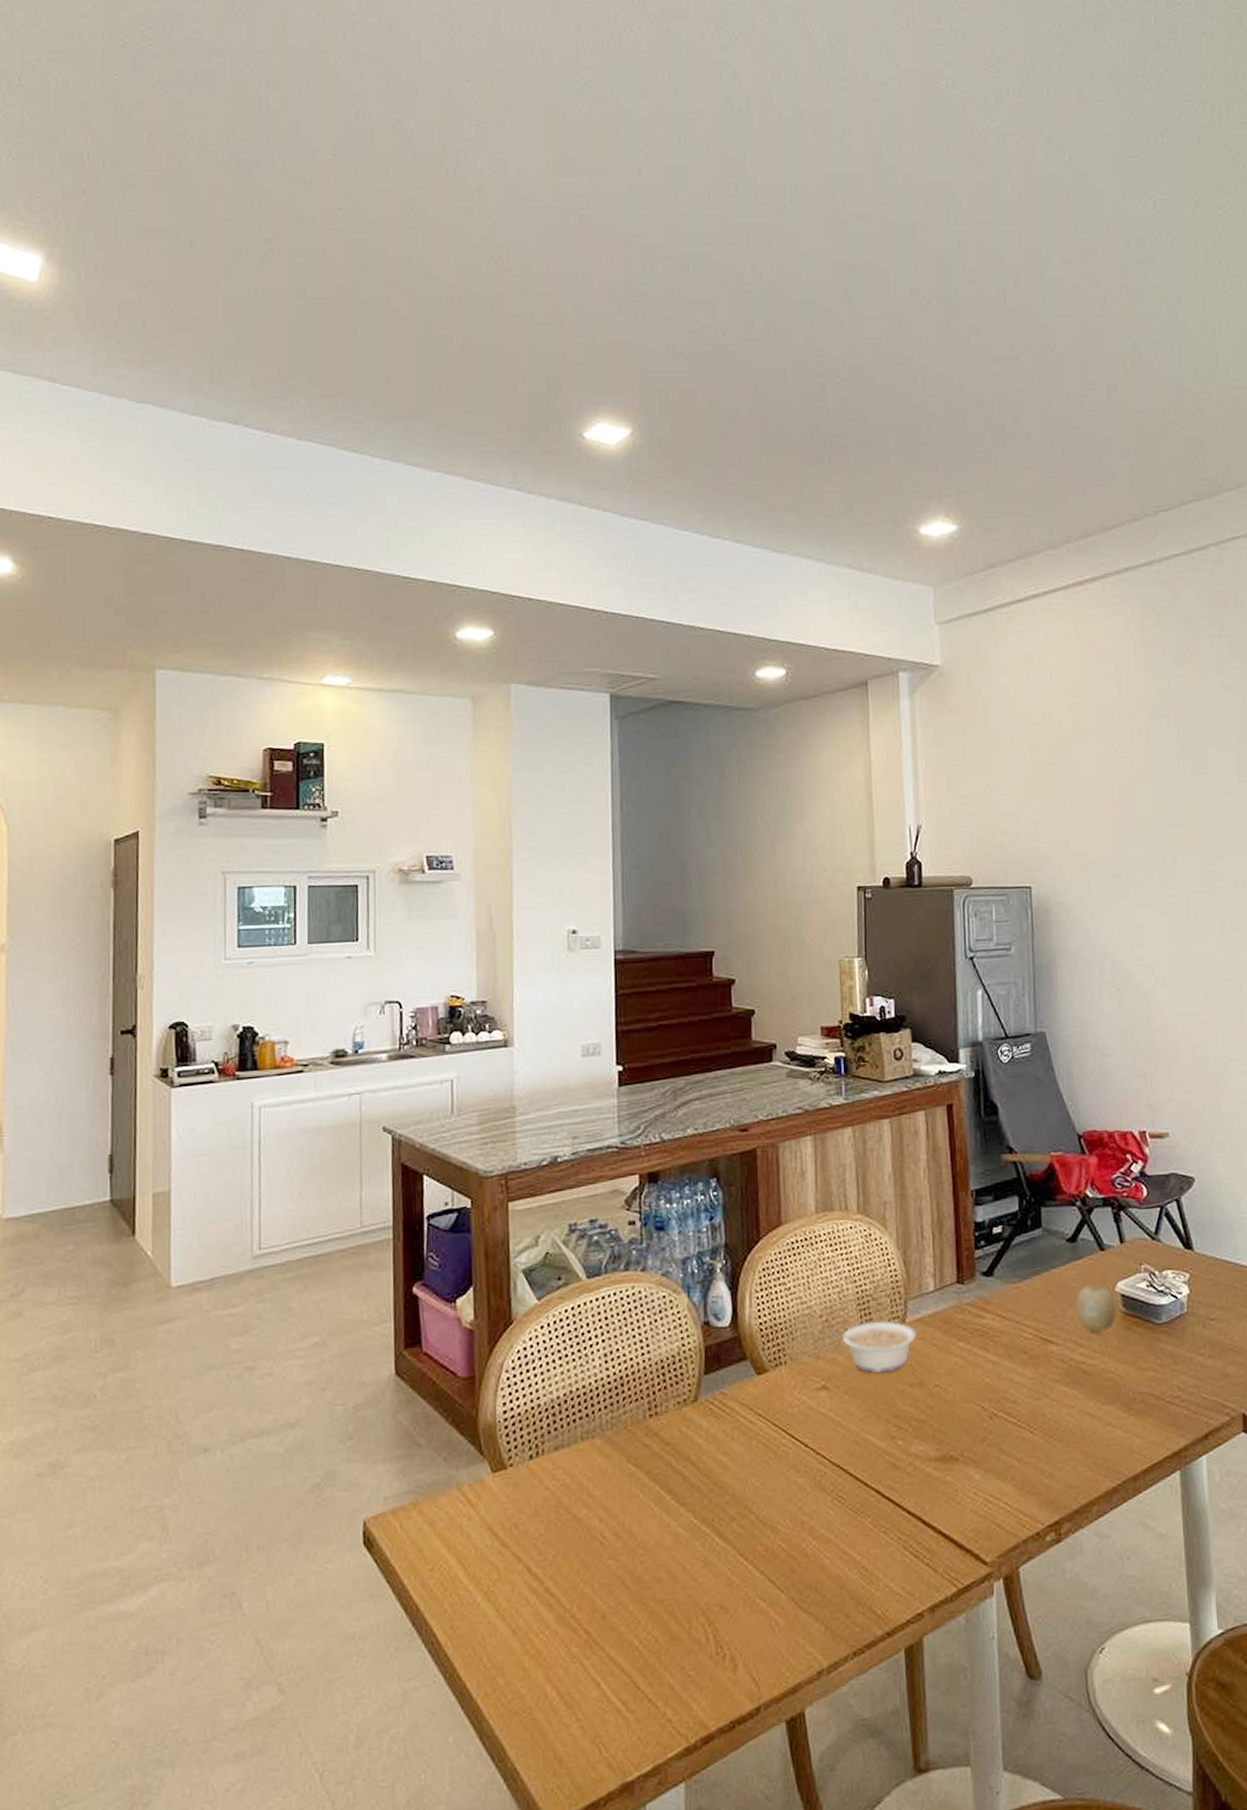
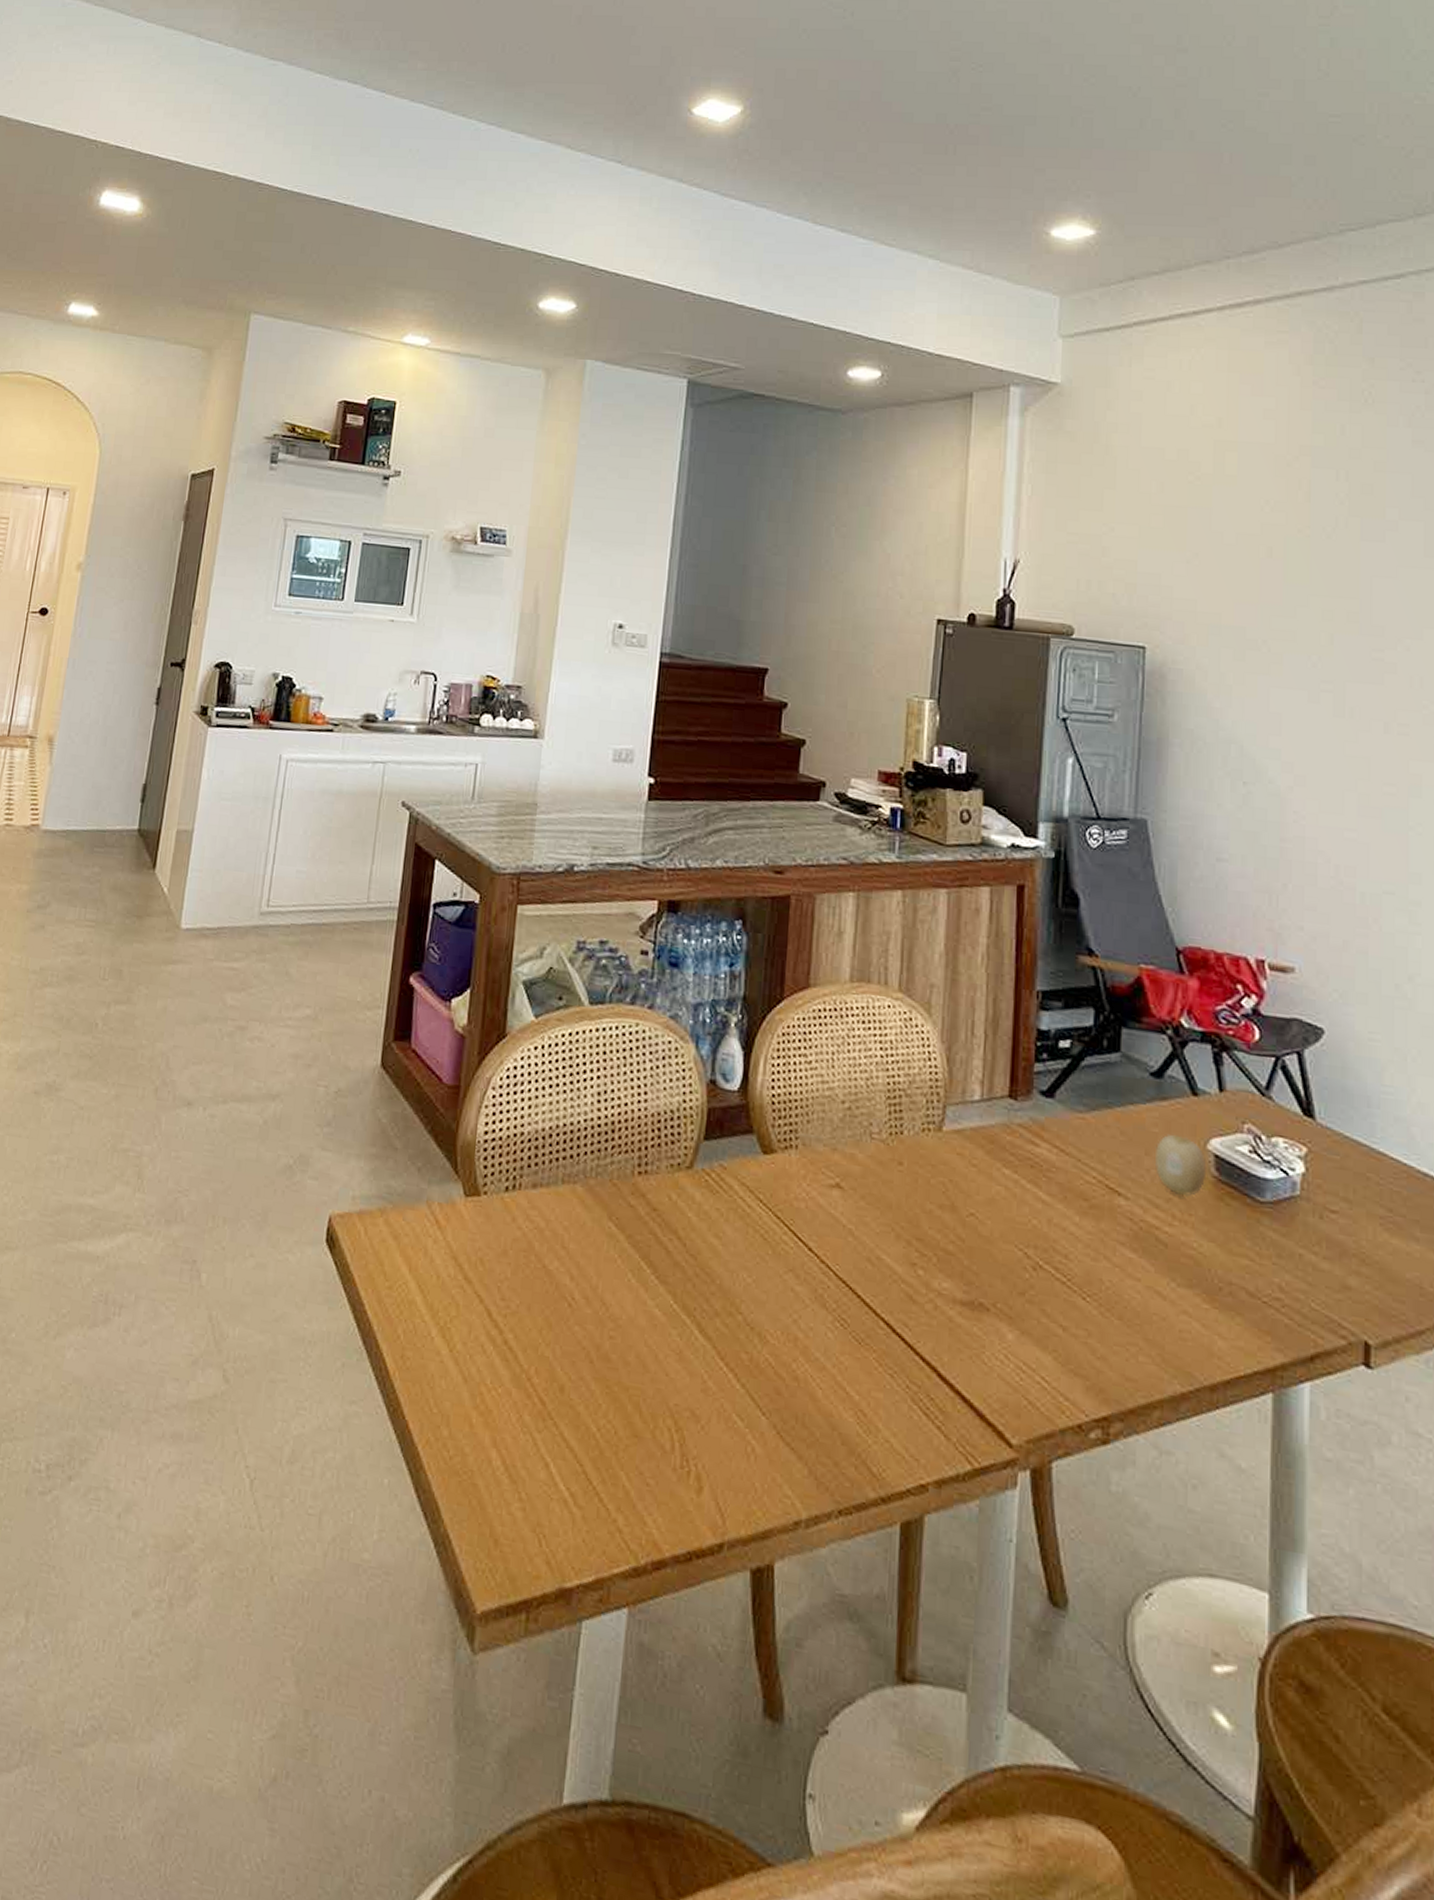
legume: present [826,1321,917,1373] -> none [847,1120,954,1186]

